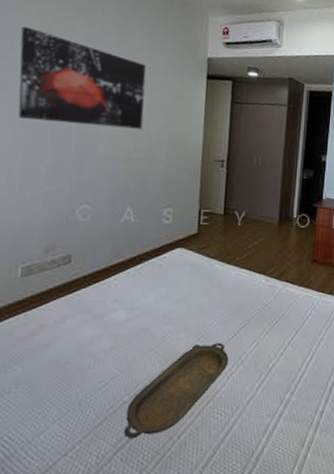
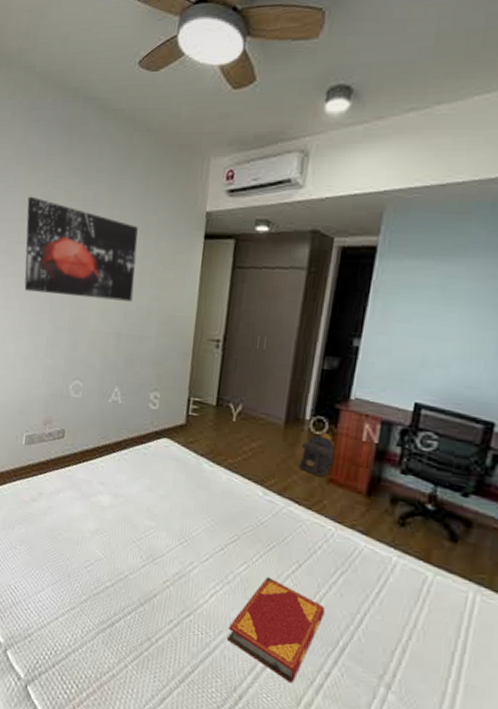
serving tray: present [124,343,229,439] -> none [106,547,214,630]
hardback book: none [244,348,317,431] -> present [227,576,326,684]
backpack: none [291,225,316,260] -> present [298,432,336,477]

